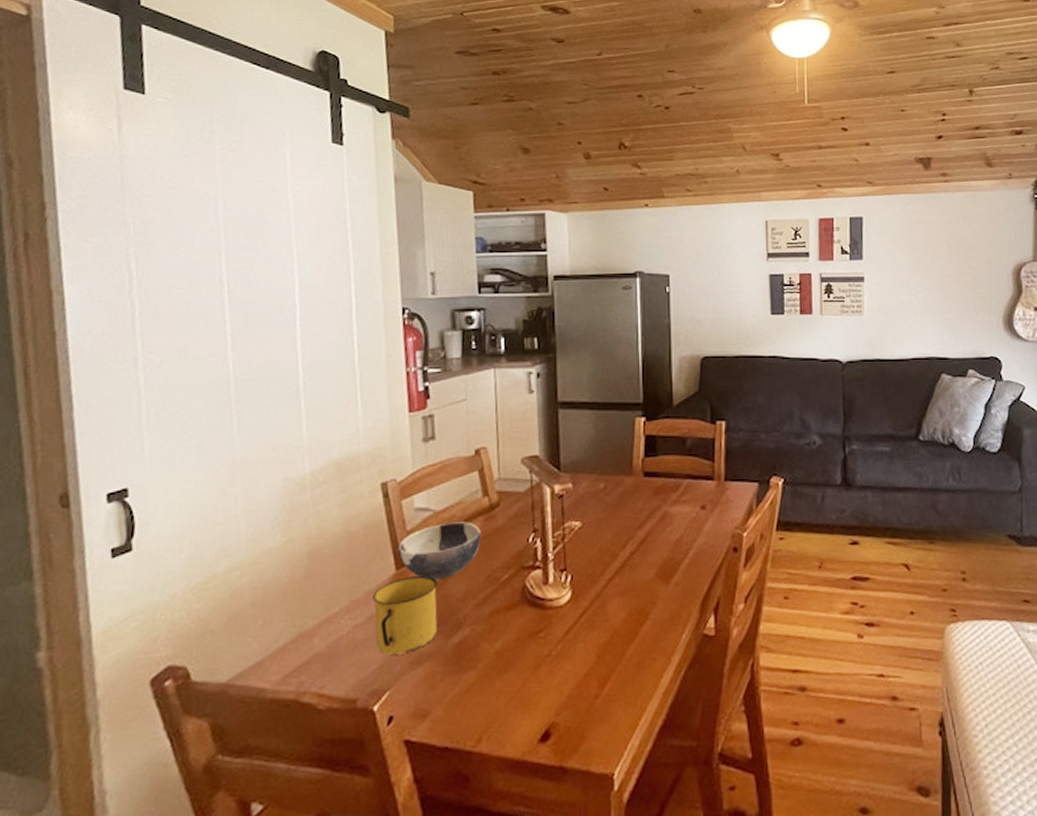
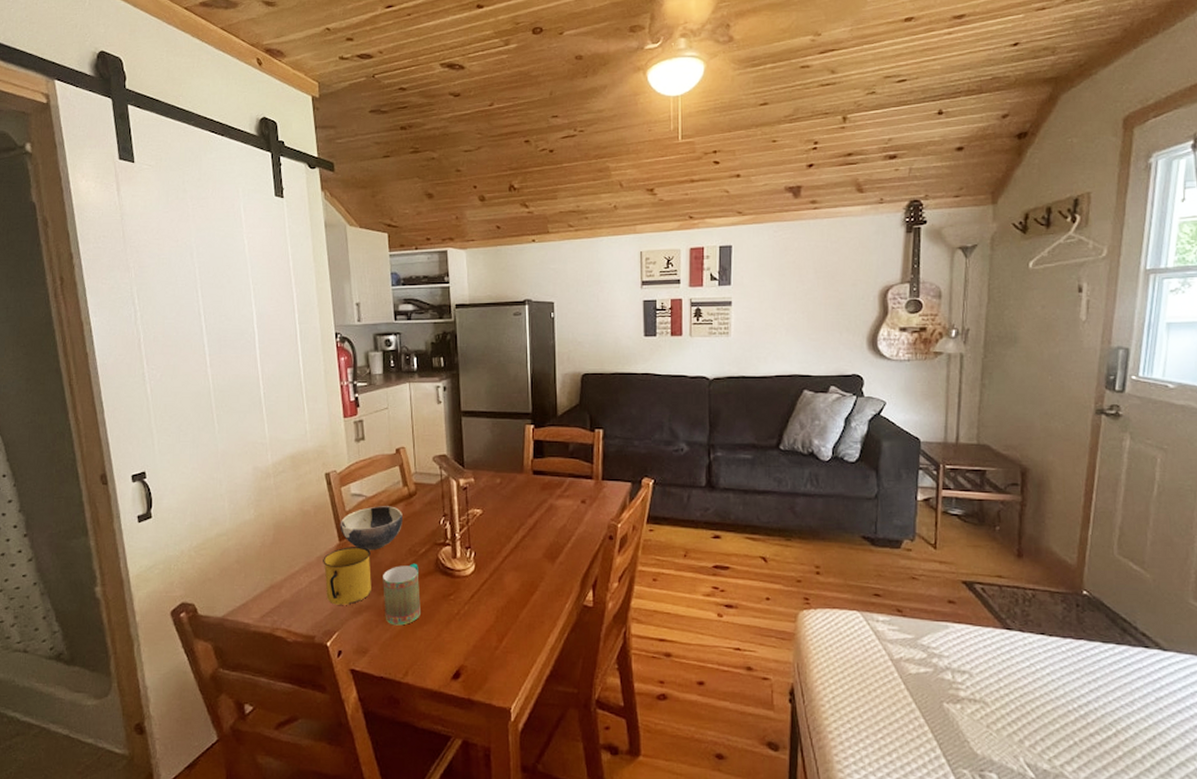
mug: none [452,593,501,677] -> present [383,563,421,626]

